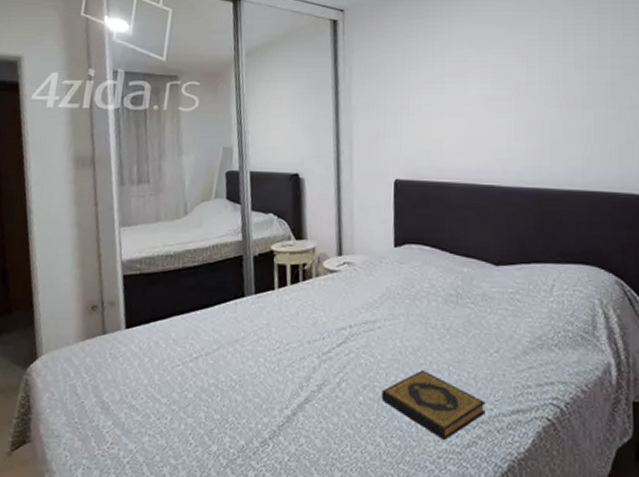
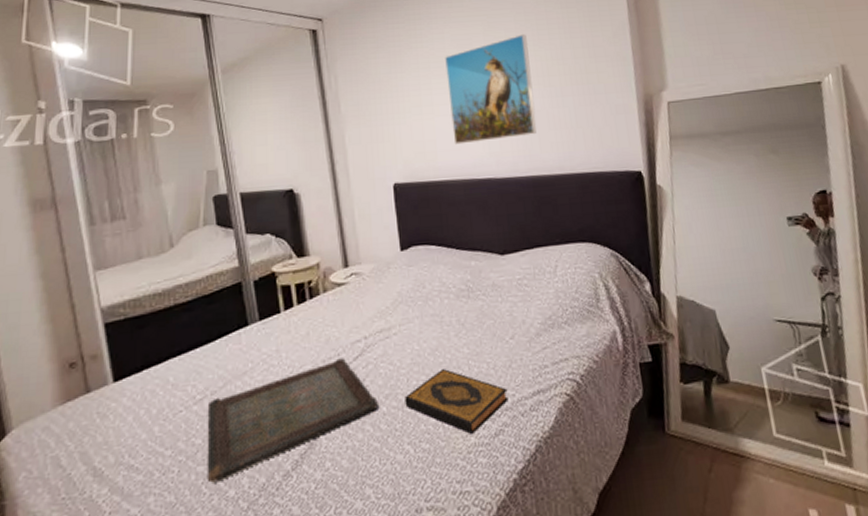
serving tray: none [194,342,357,436] -> present [207,358,380,483]
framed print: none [460,39,550,148] -> present [445,34,537,145]

